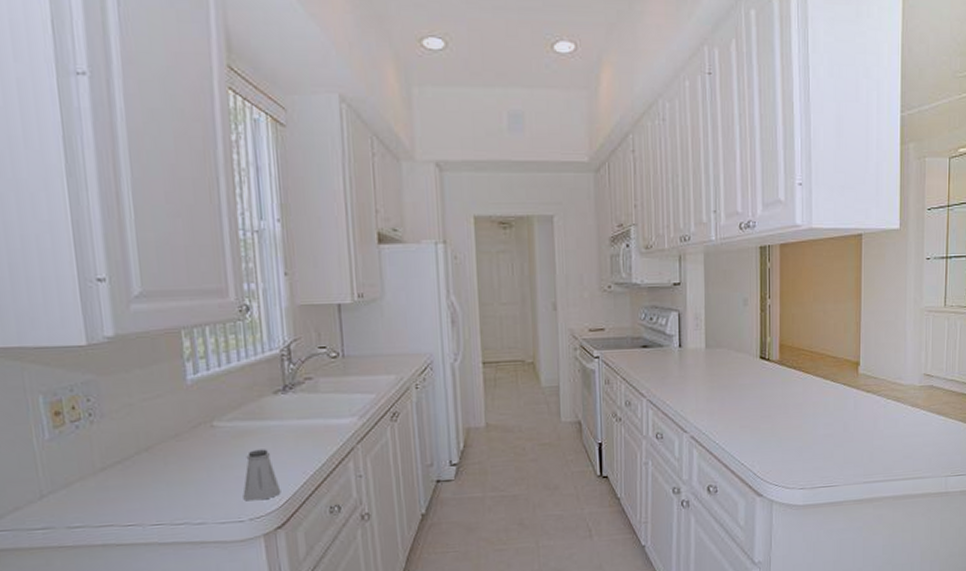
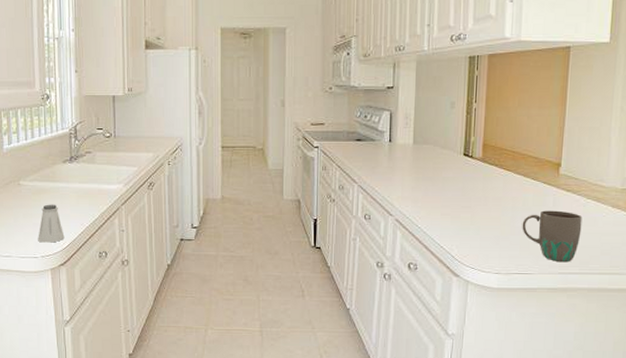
mug: none [824,413,884,471] -> present [522,210,582,263]

